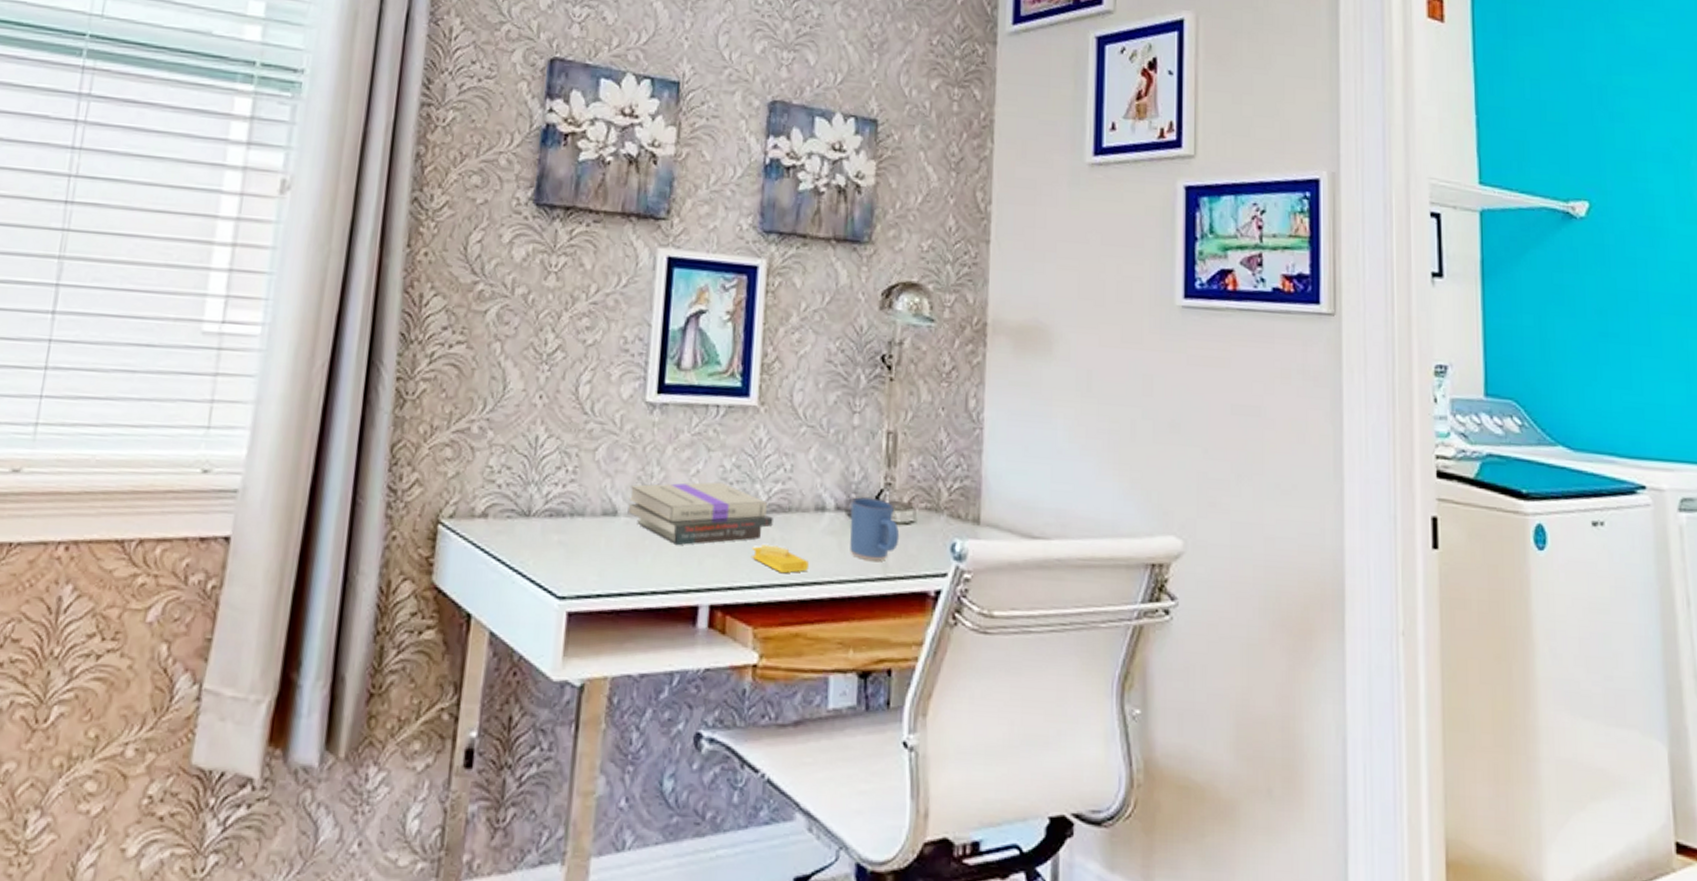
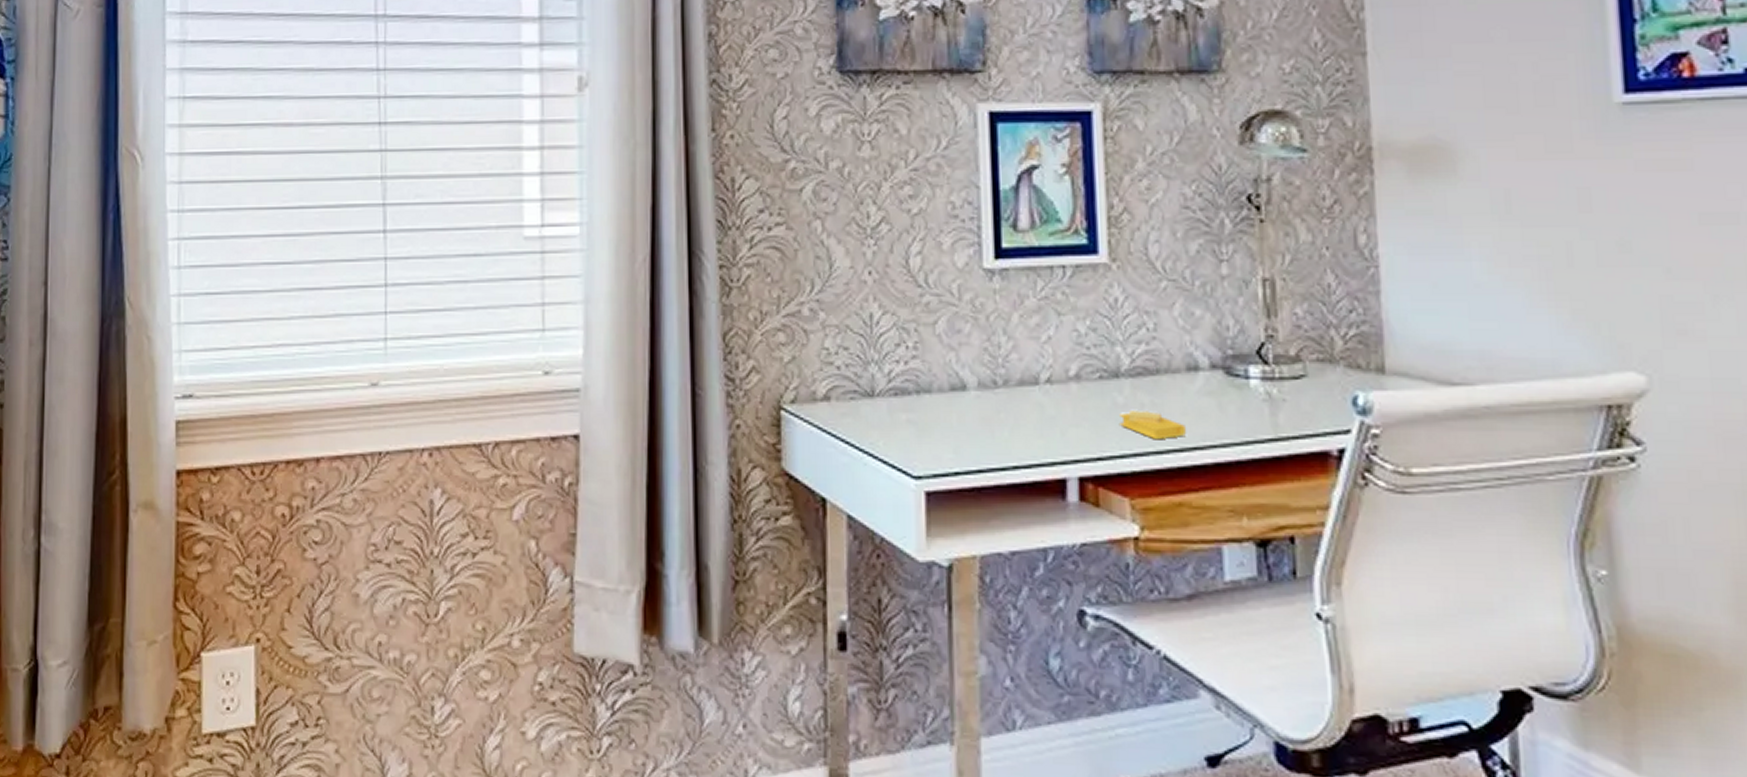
books: present [629,482,773,545] -> none [977,347,1140,416]
mug: present [850,497,900,561] -> none [1228,353,1290,421]

